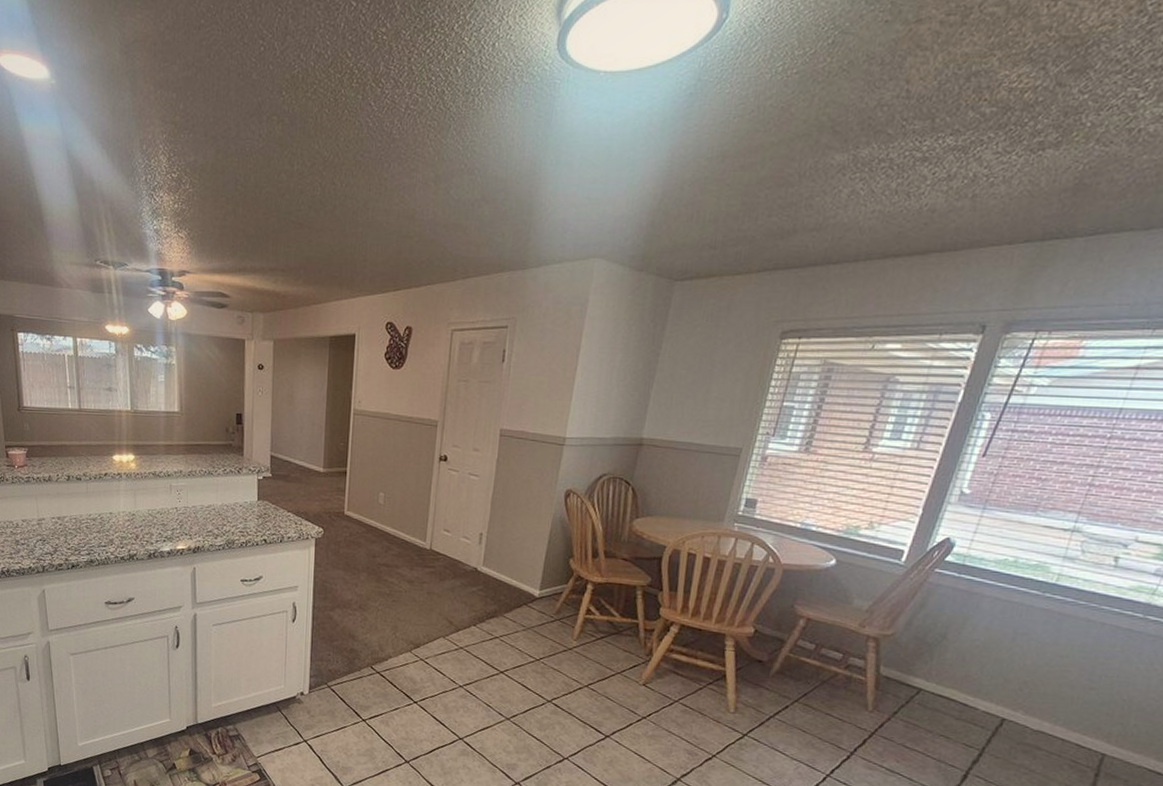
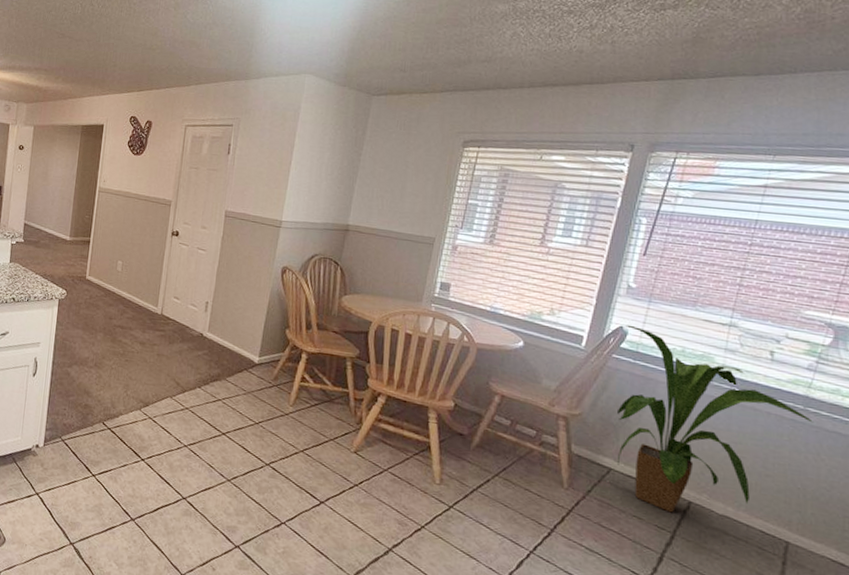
house plant: none [929,535,1151,731] -> present [617,324,813,513]

